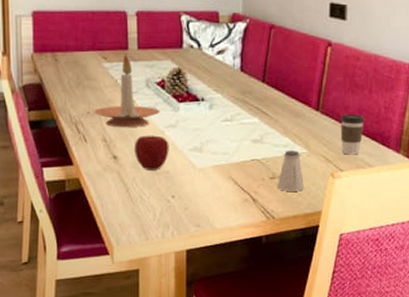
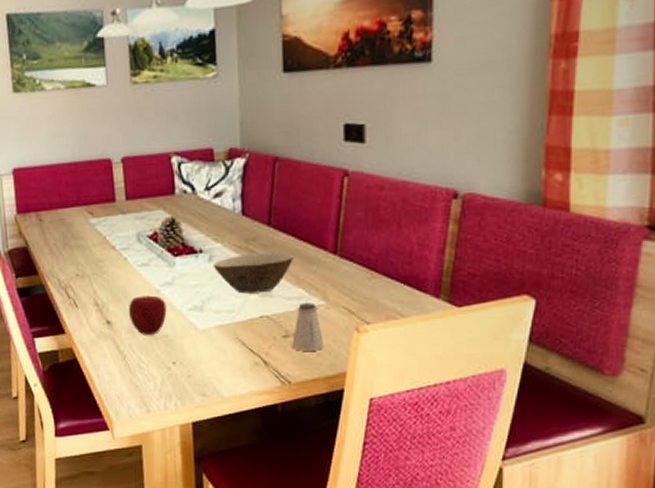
candle holder: present [93,54,160,127] -> none [83,206,154,289]
bowl: none [213,105,283,139] -> present [213,252,294,294]
coffee cup: present [340,113,365,155] -> none [364,254,394,304]

